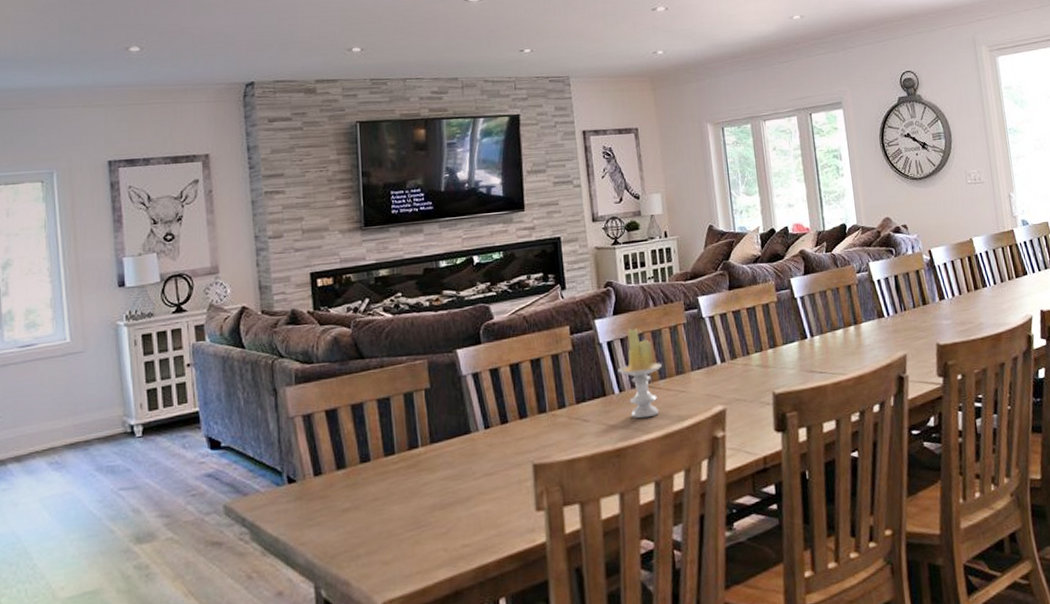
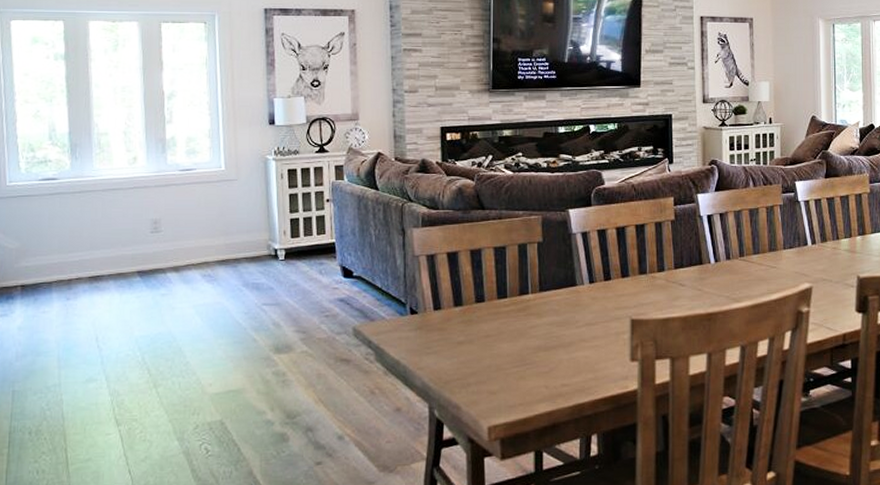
candle: present [618,328,662,419] -> none [715,205,756,288]

